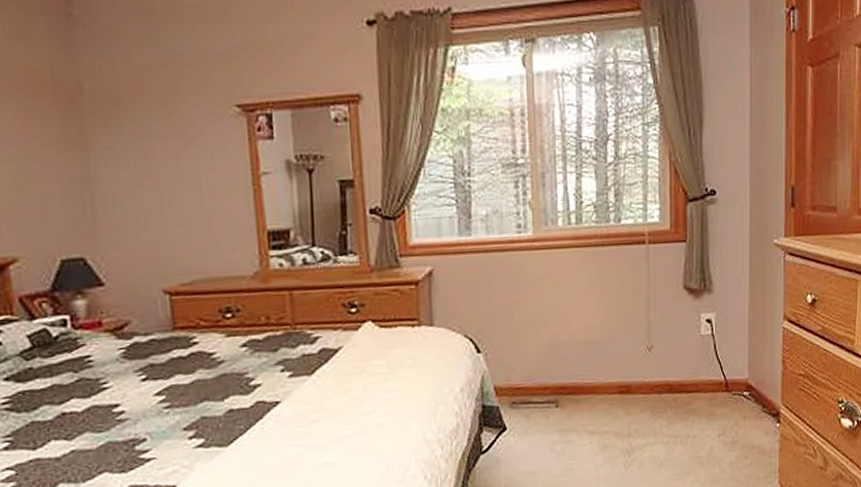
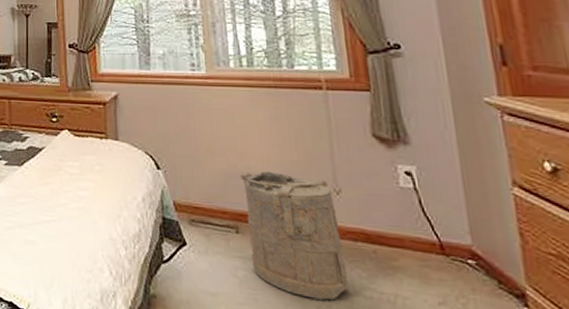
laundry hamper: none [563,337,652,456] -> present [240,171,348,301]

